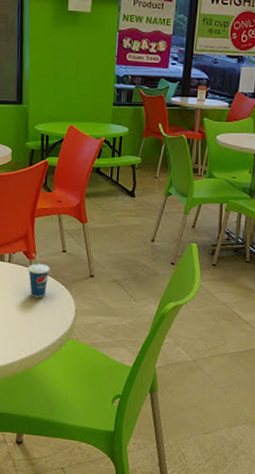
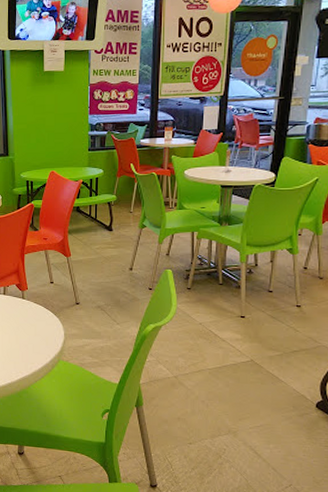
cup: present [27,254,50,298] -> none [20,286,40,325]

